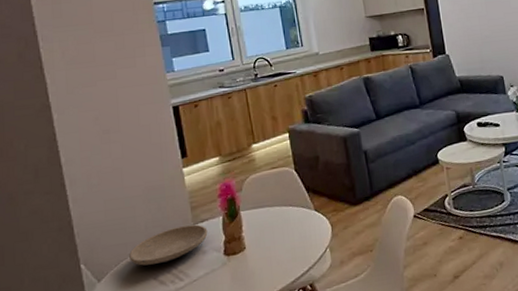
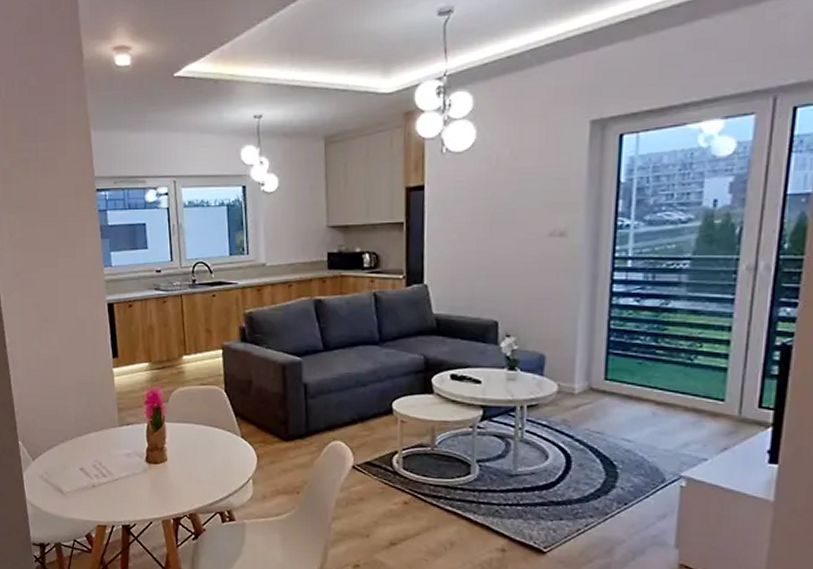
plate: present [129,224,208,266] -> none [60,425,132,456]

